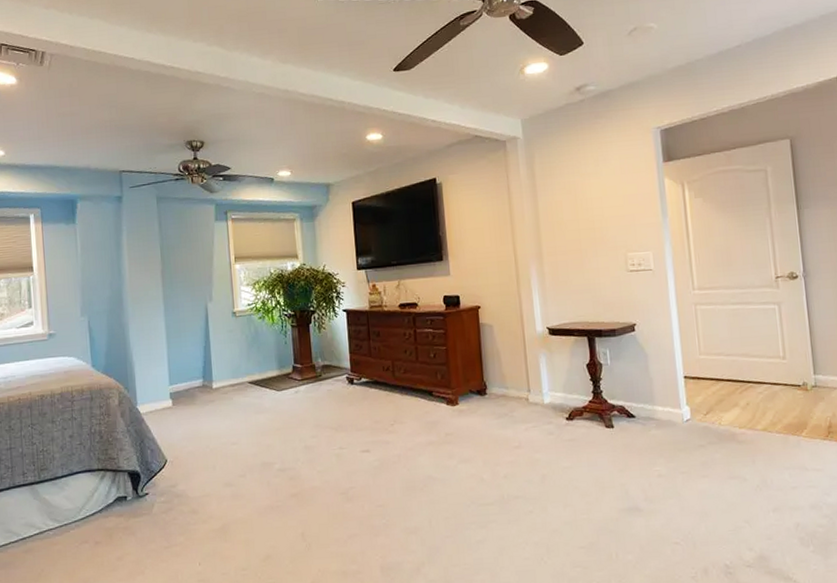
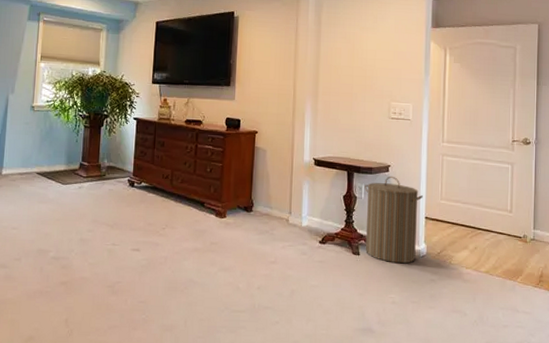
laundry hamper: none [609,335,679,432] -> present [365,176,423,264]

